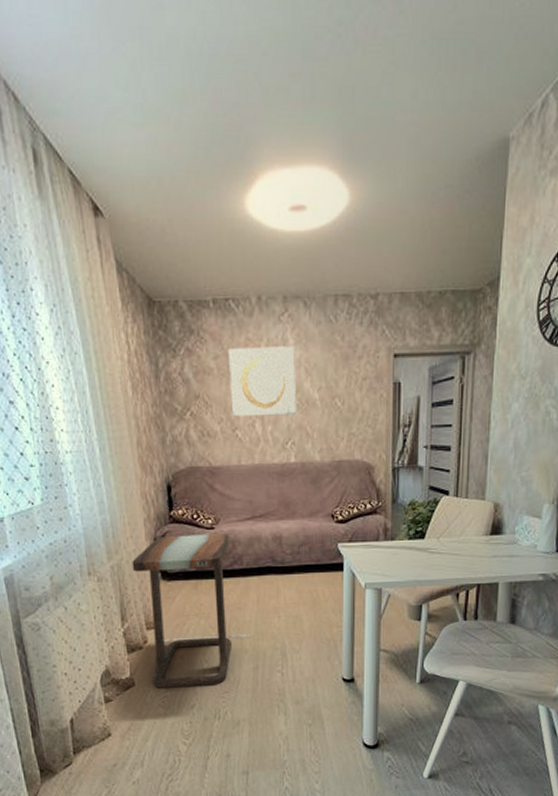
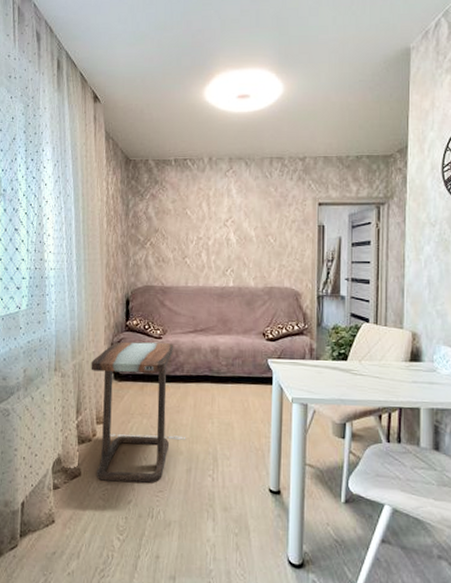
wall art: present [229,346,296,417] -> none [183,194,237,248]

